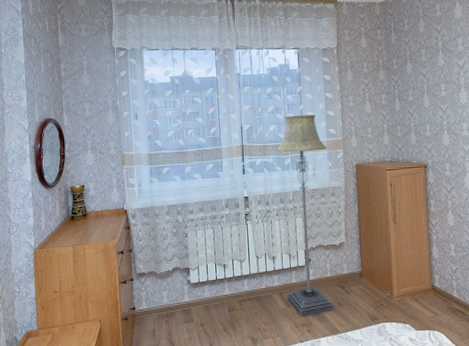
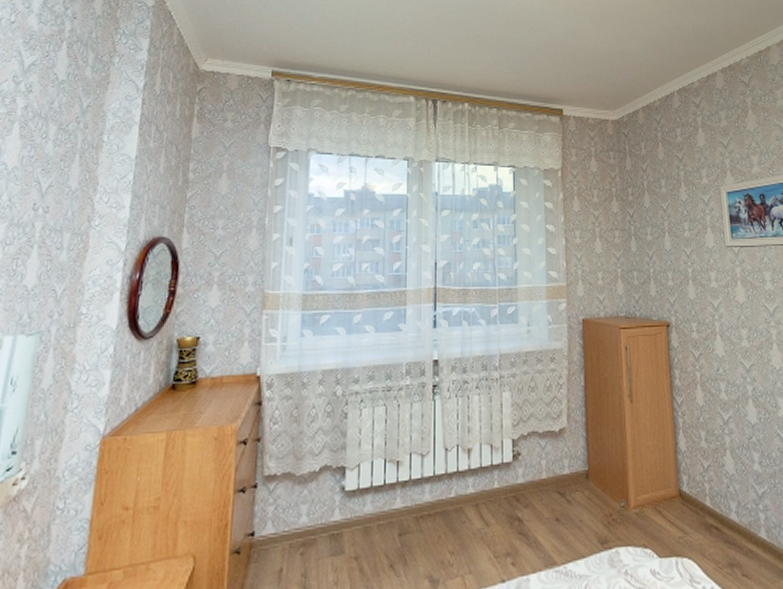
floor lamp: present [276,114,335,316] -> none [481,251,551,541]

